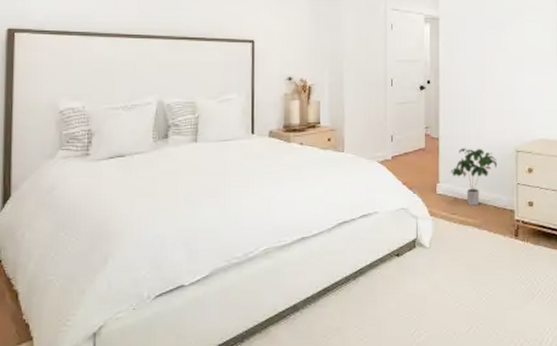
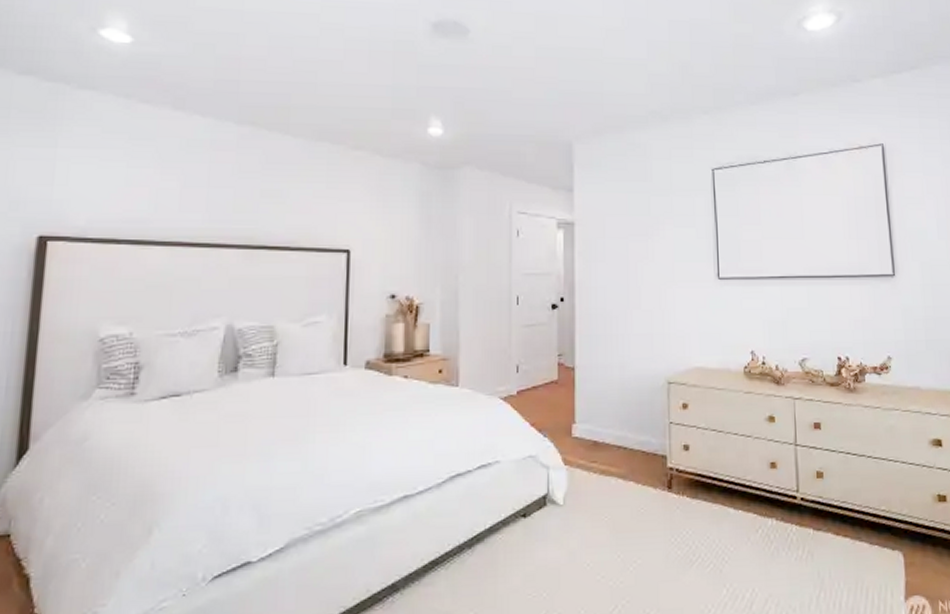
potted plant: present [450,148,498,206] -> none [588,380,646,451]

